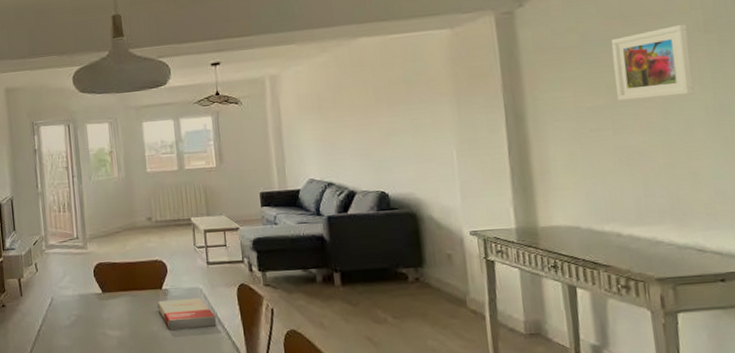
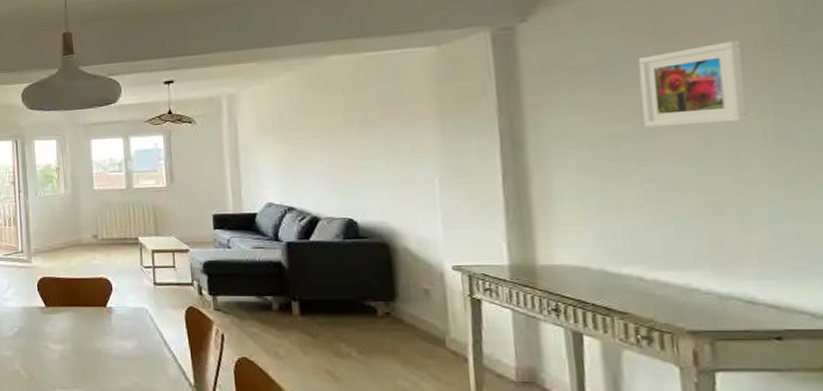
book: present [157,297,217,329] -> none [101,318,163,348]

